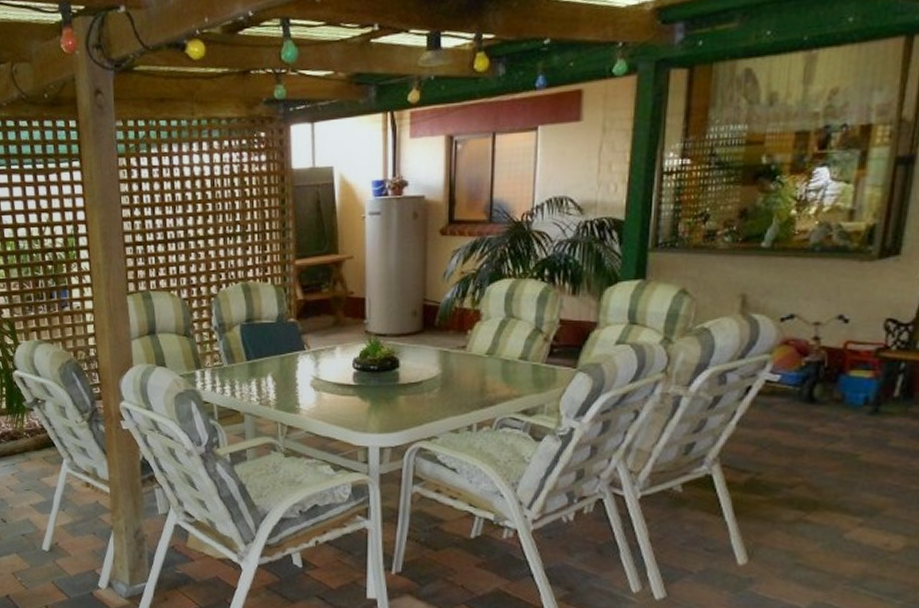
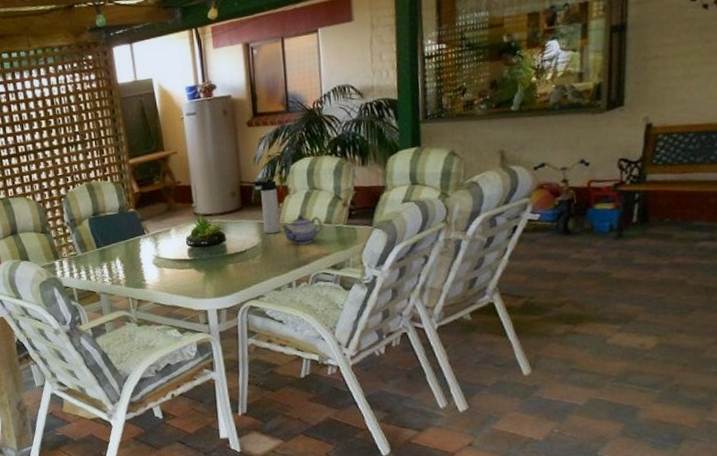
thermos bottle: none [439,299,468,365] -> present [252,178,281,234]
teapot: none [466,346,517,382] -> present [280,215,323,245]

